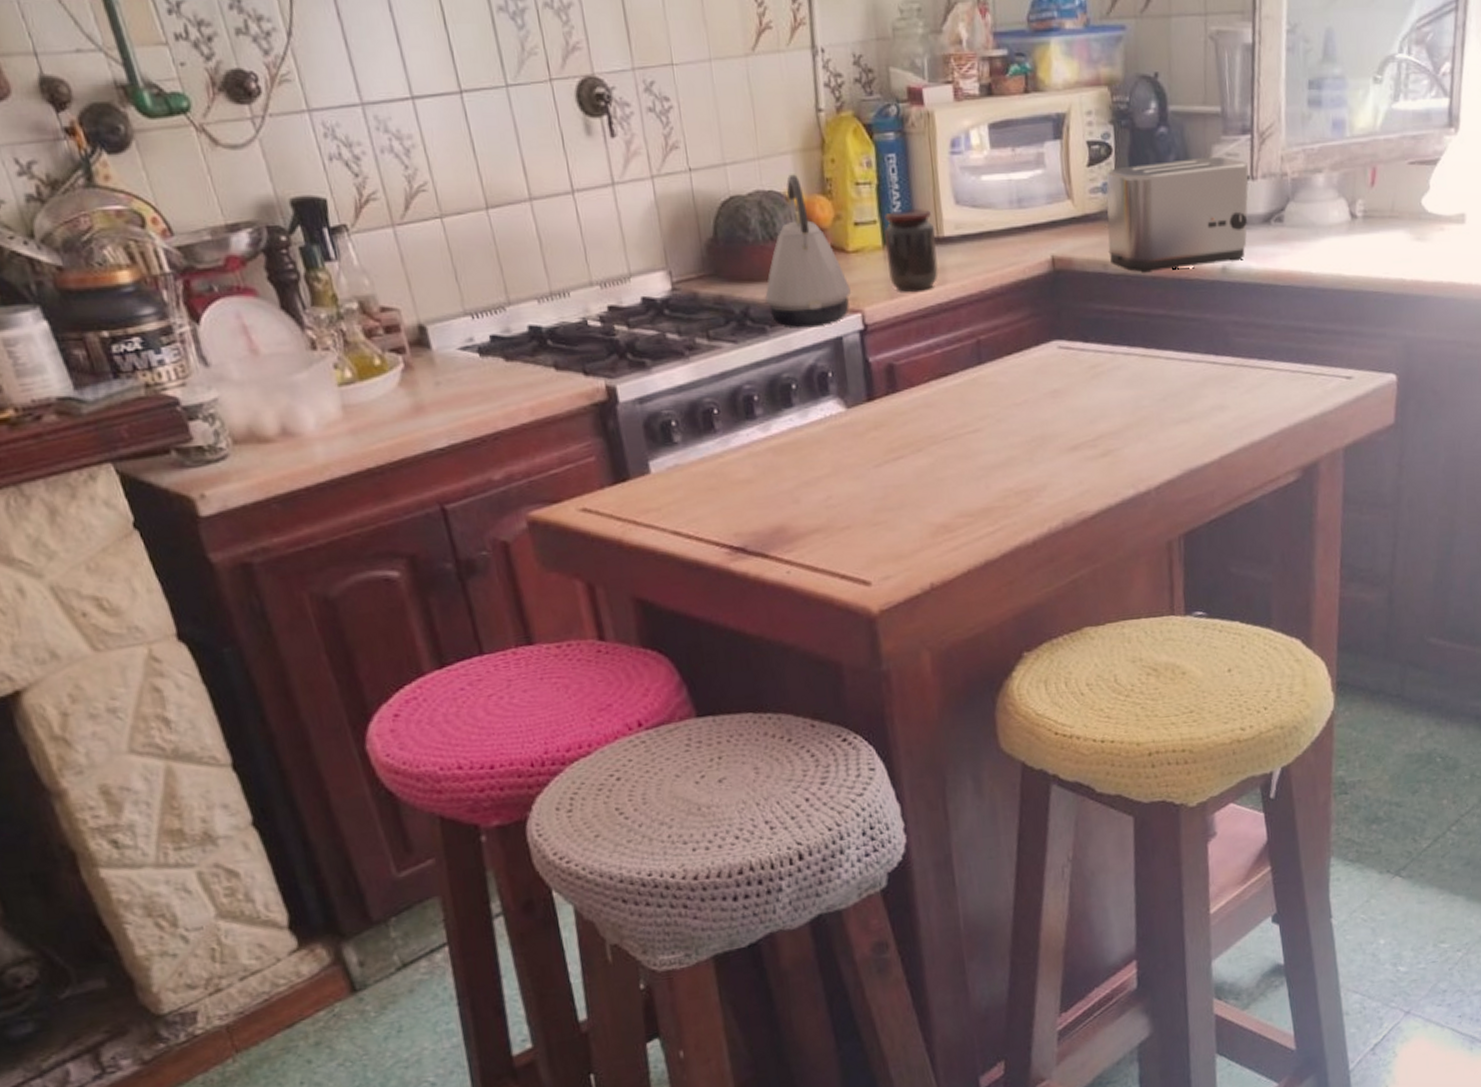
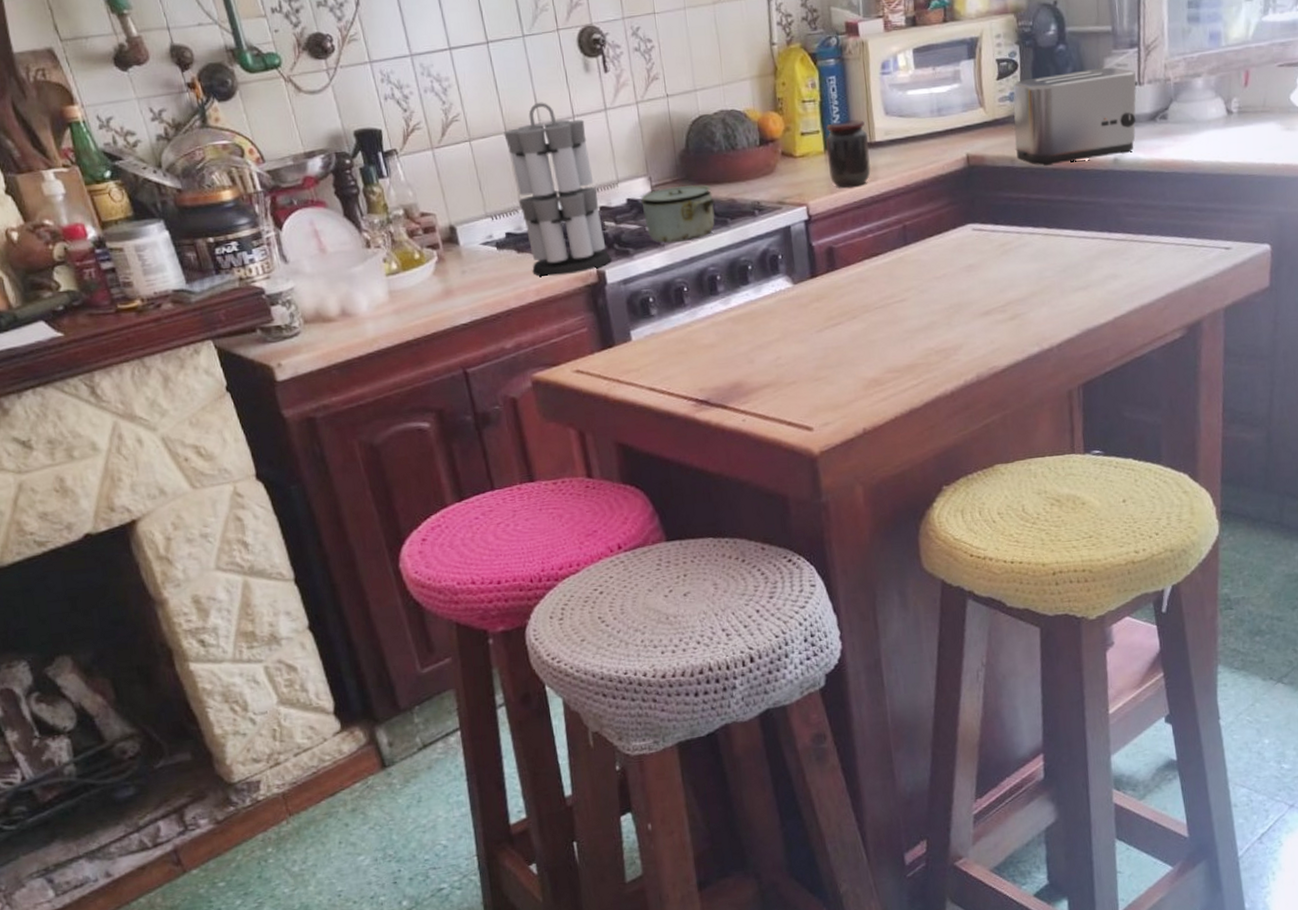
spice rack: none [484,171,624,392] -> present [504,102,611,277]
cooking pot: none [659,282,751,355] -> present [641,185,715,244]
kettle: present [765,174,851,327] -> none [727,96,798,219]

